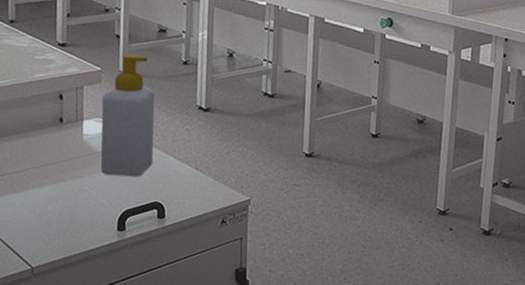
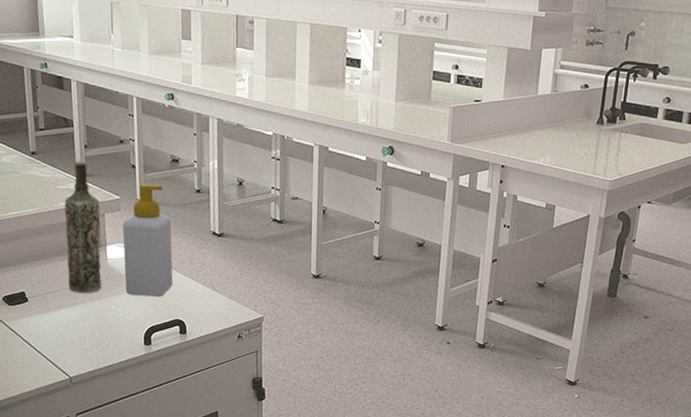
bottle: none [38,30,79,173] -> present [64,161,102,294]

